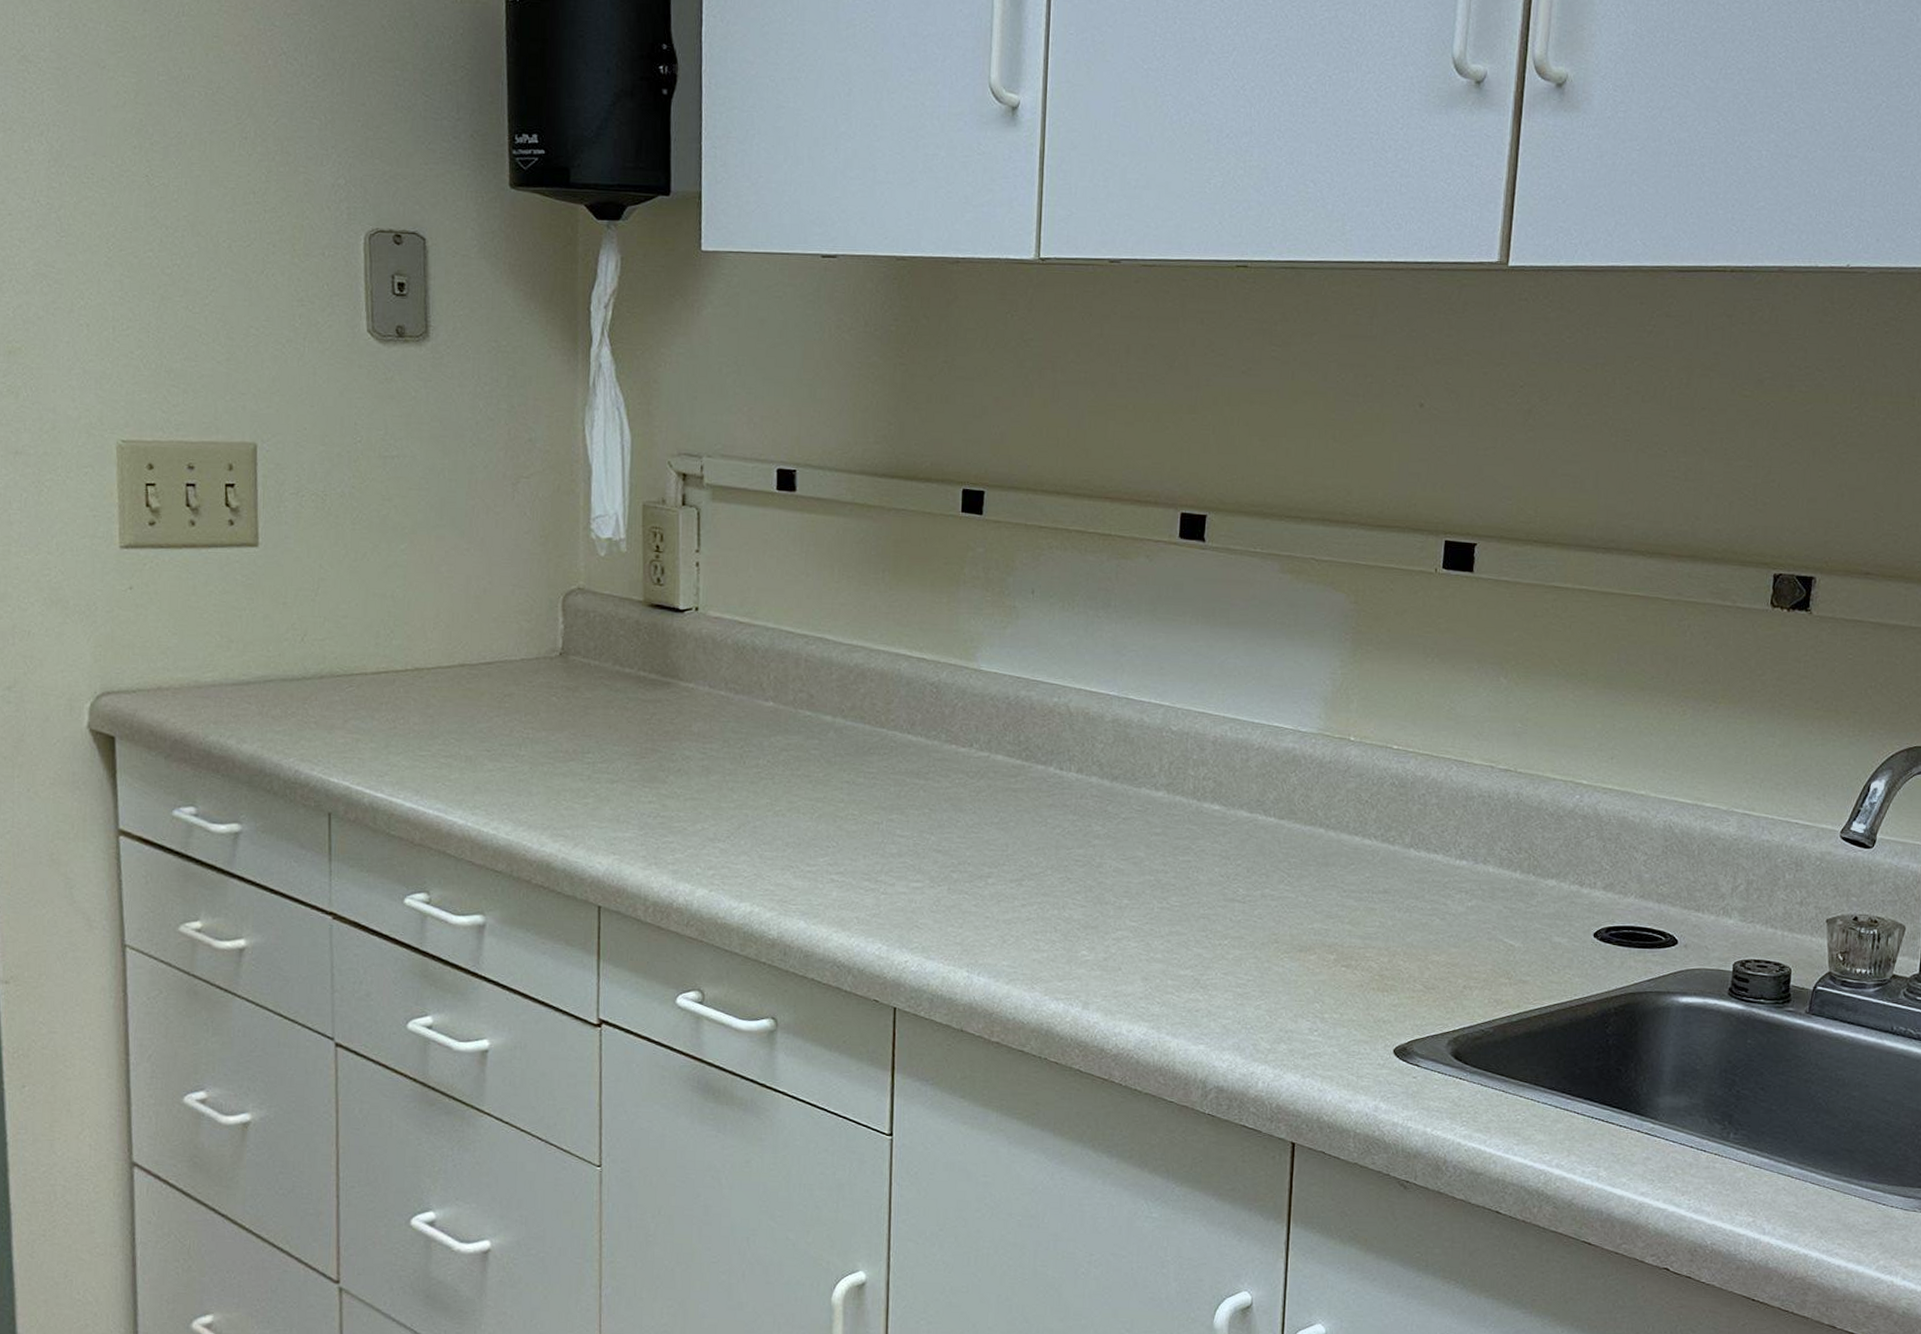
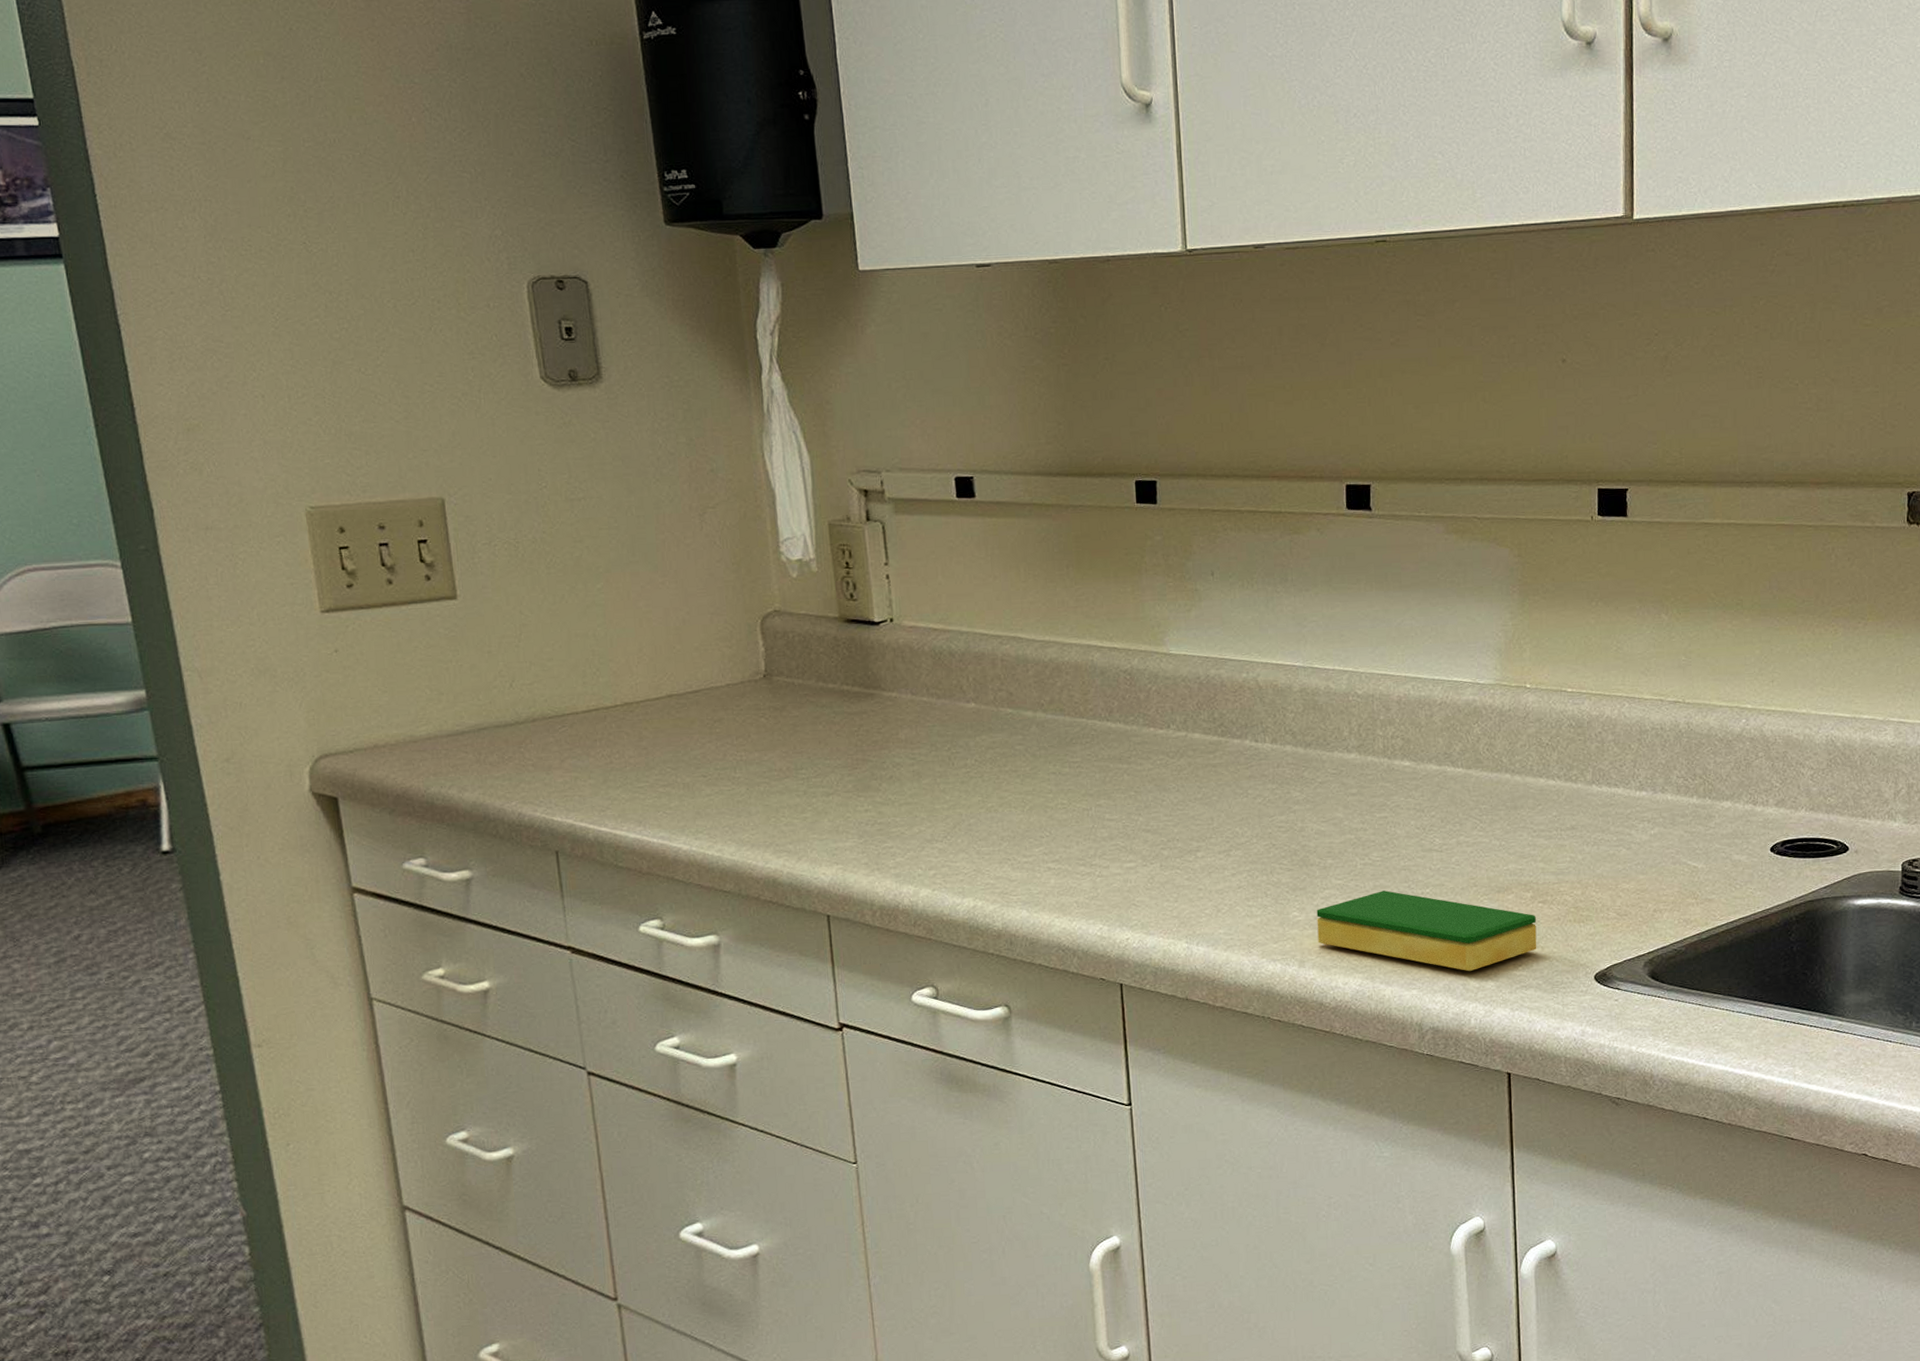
dish sponge: none [1105,938,1337,1032] -> present [1316,890,1537,972]

